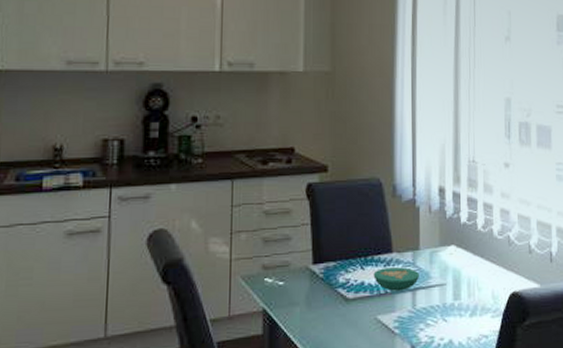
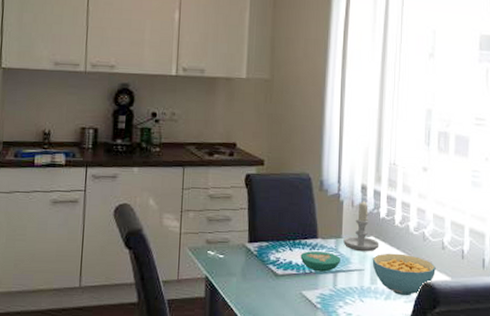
candle: none [421,204,462,264] -> present [343,200,380,252]
cereal bowl: none [454,262,524,311] -> present [372,253,436,296]

